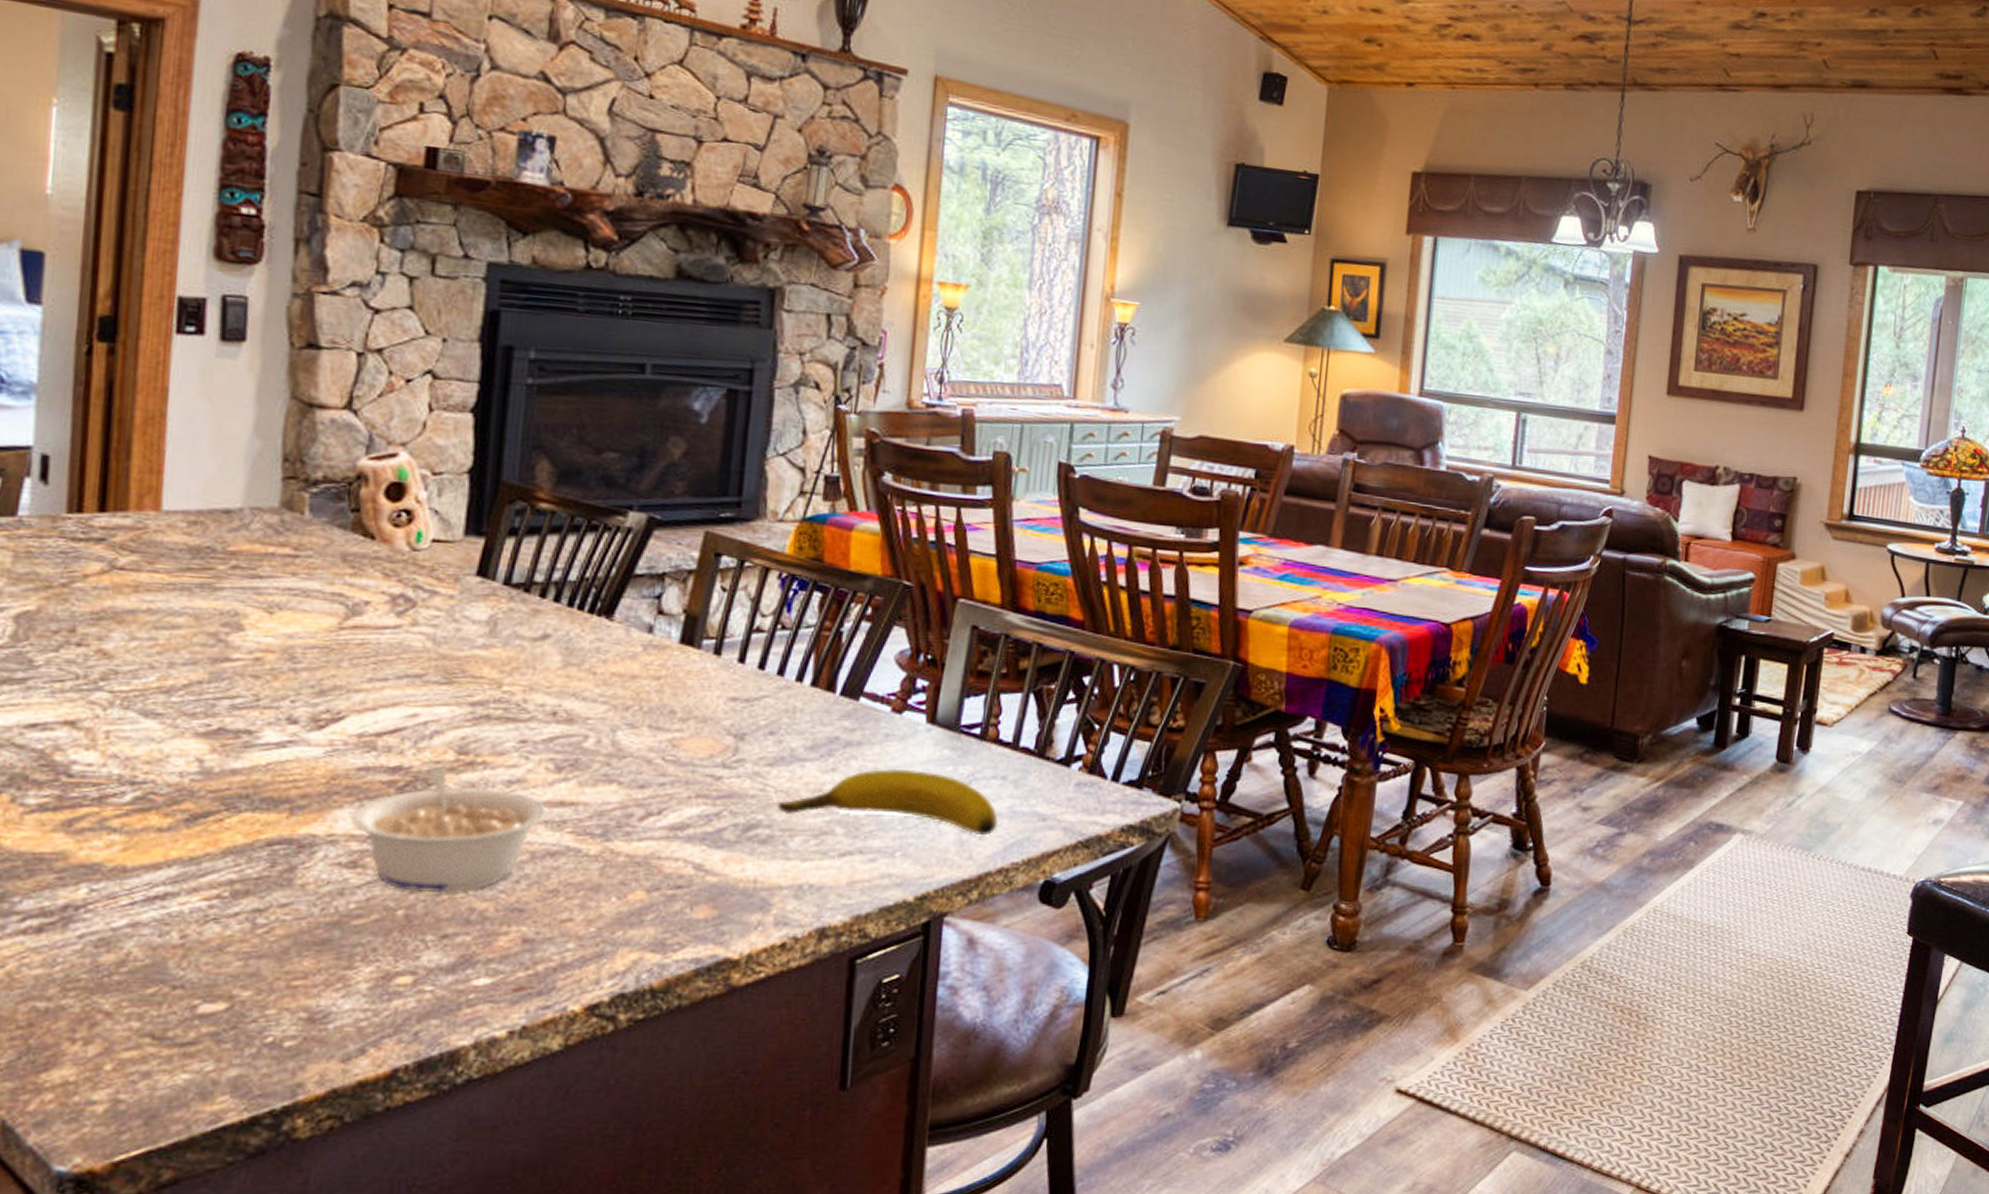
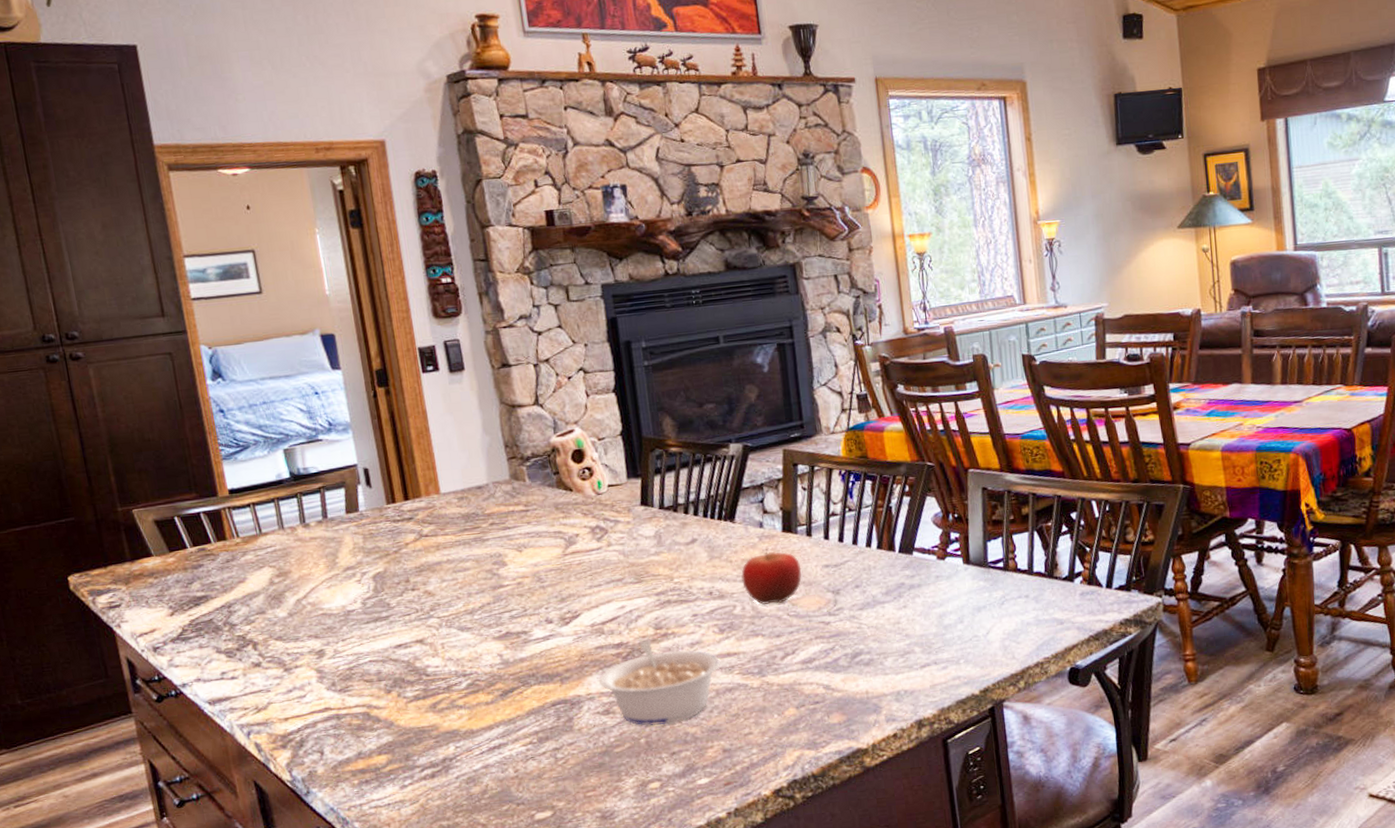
fruit: none [605,662,697,741] -> present [741,548,802,605]
banana: present [777,768,998,836] -> none [871,599,1029,643]

